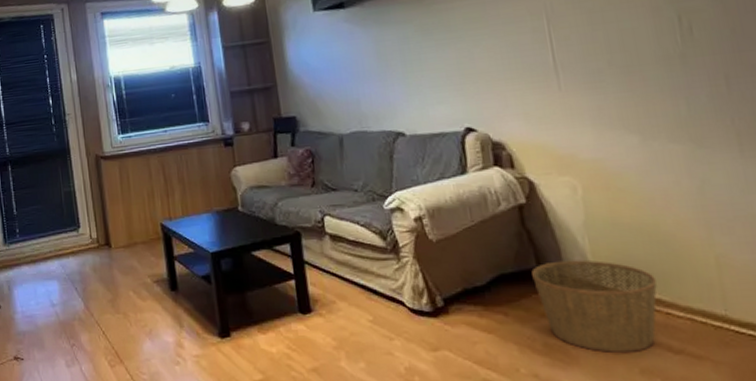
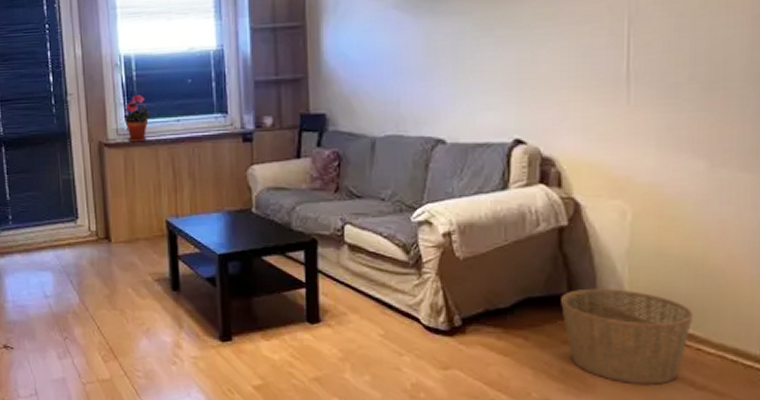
potted plant: none [116,110,140,154] -> present [123,94,150,142]

